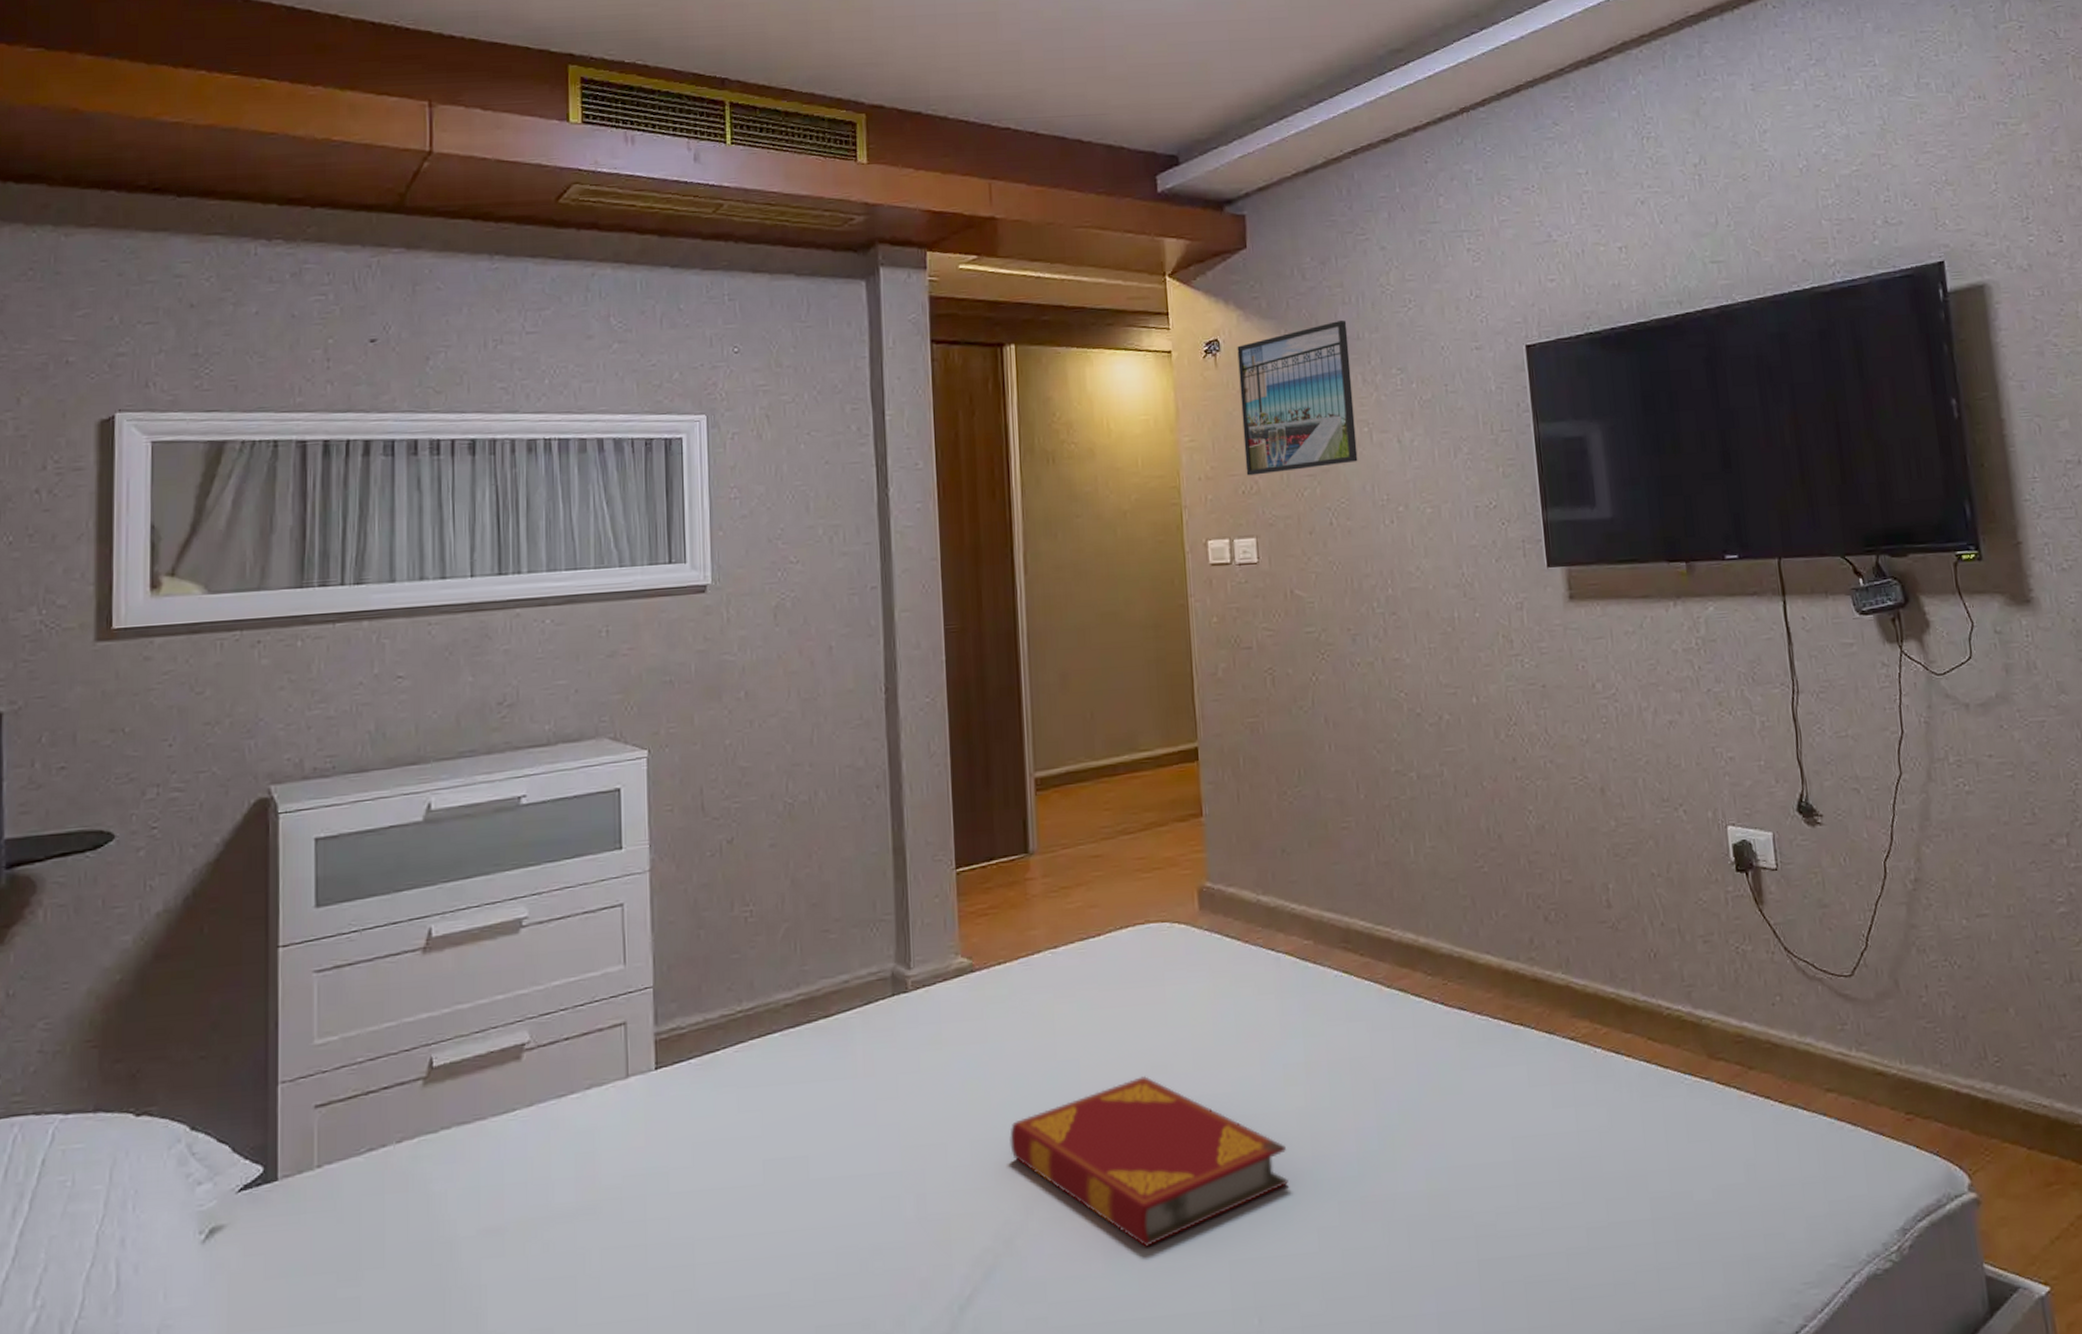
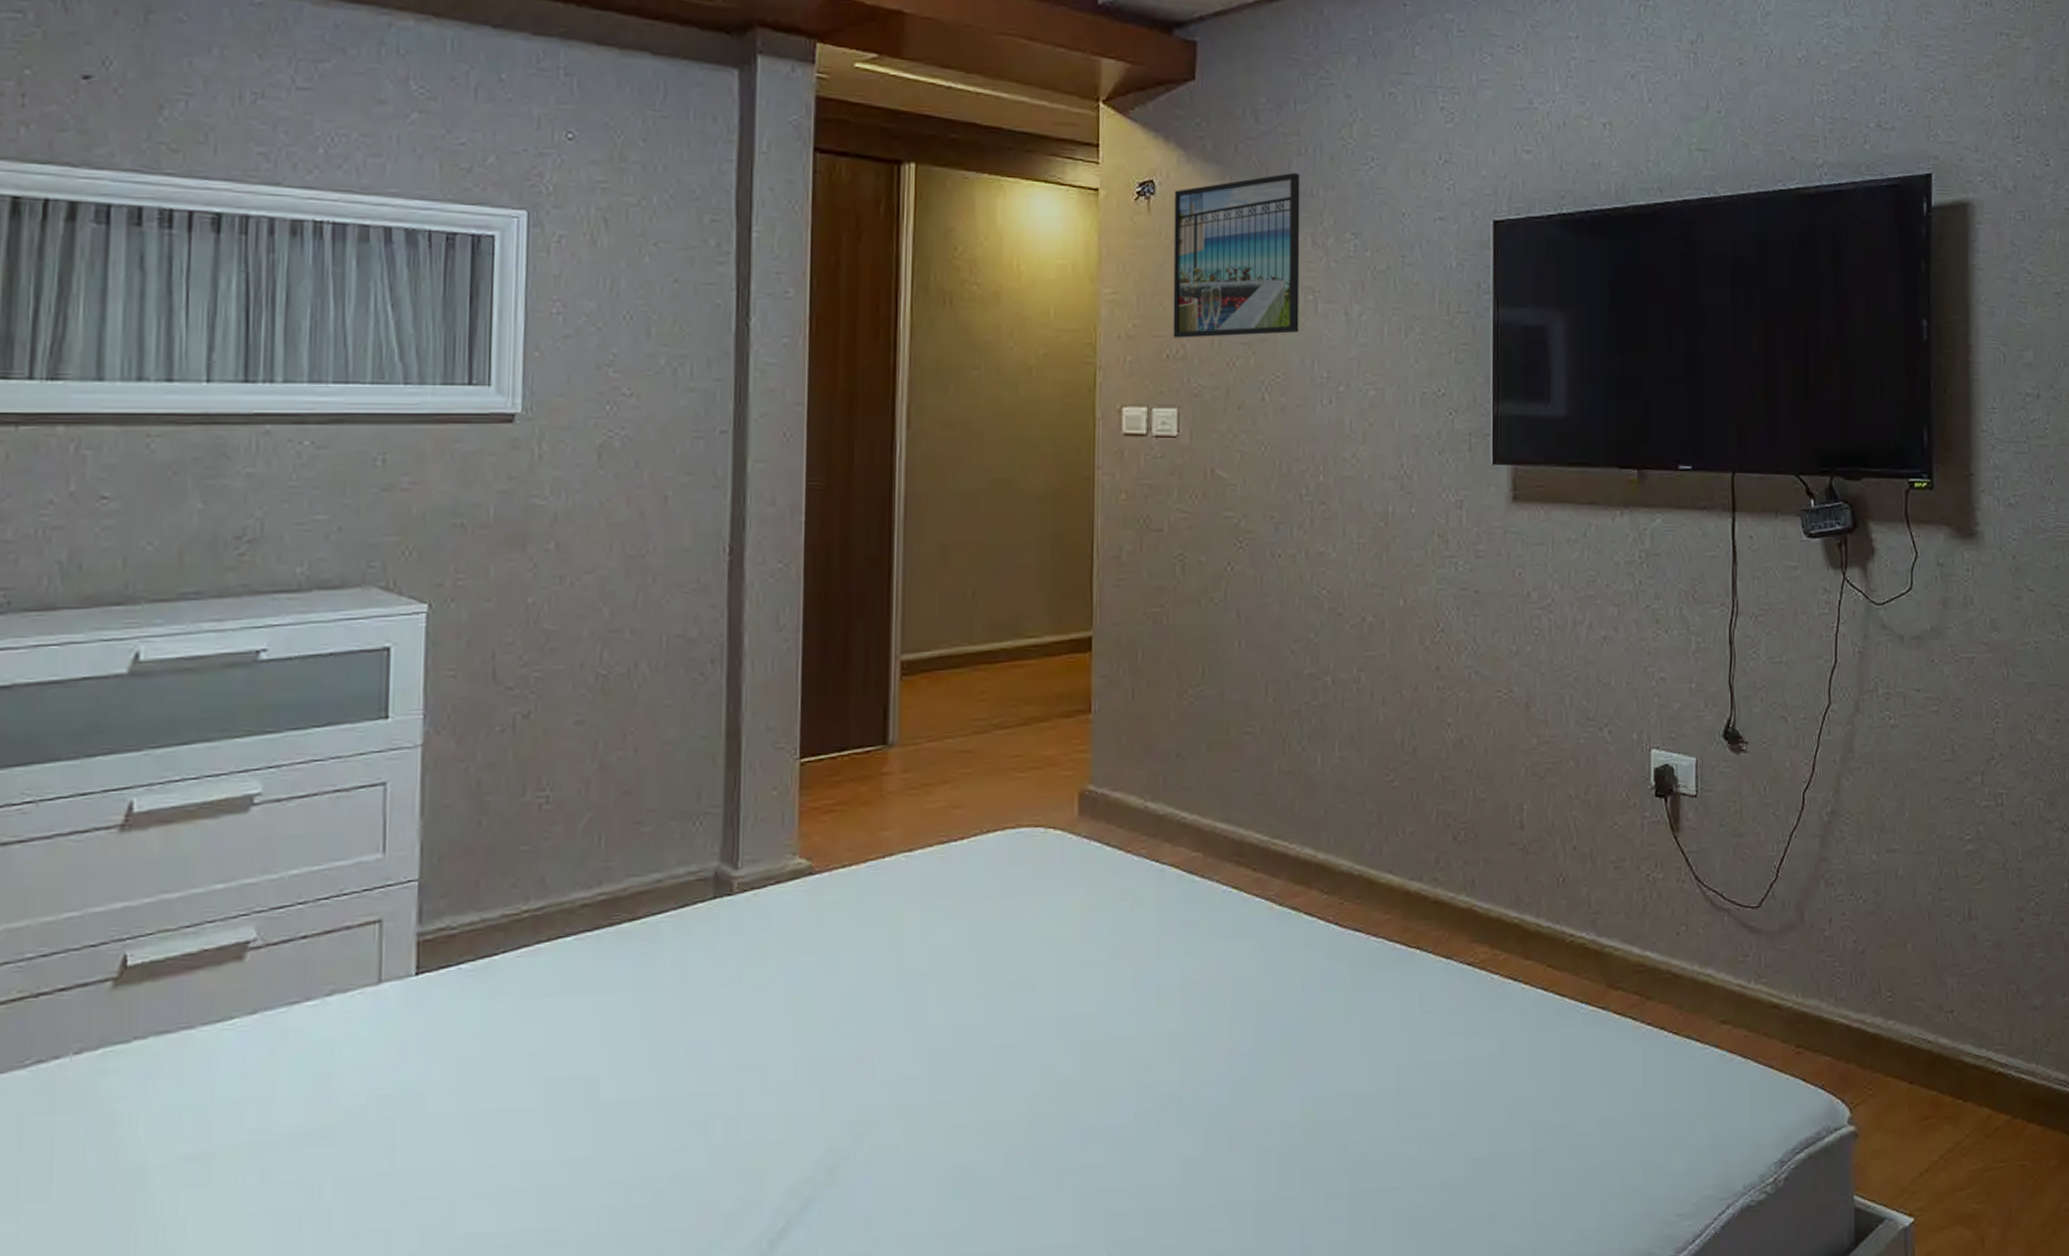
hardback book: present [1010,1076,1288,1249] -> none [841,994,1153,1179]

